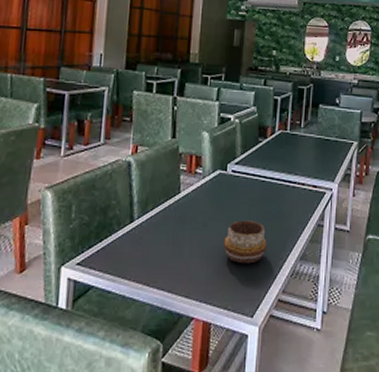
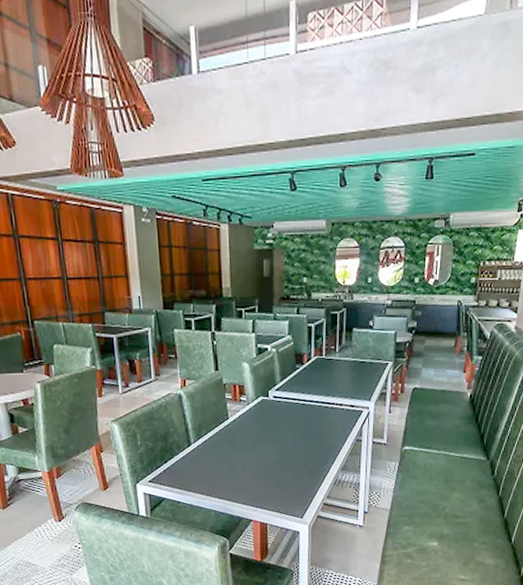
decorative bowl: present [223,220,267,264] -> none [271,439,311,476]

